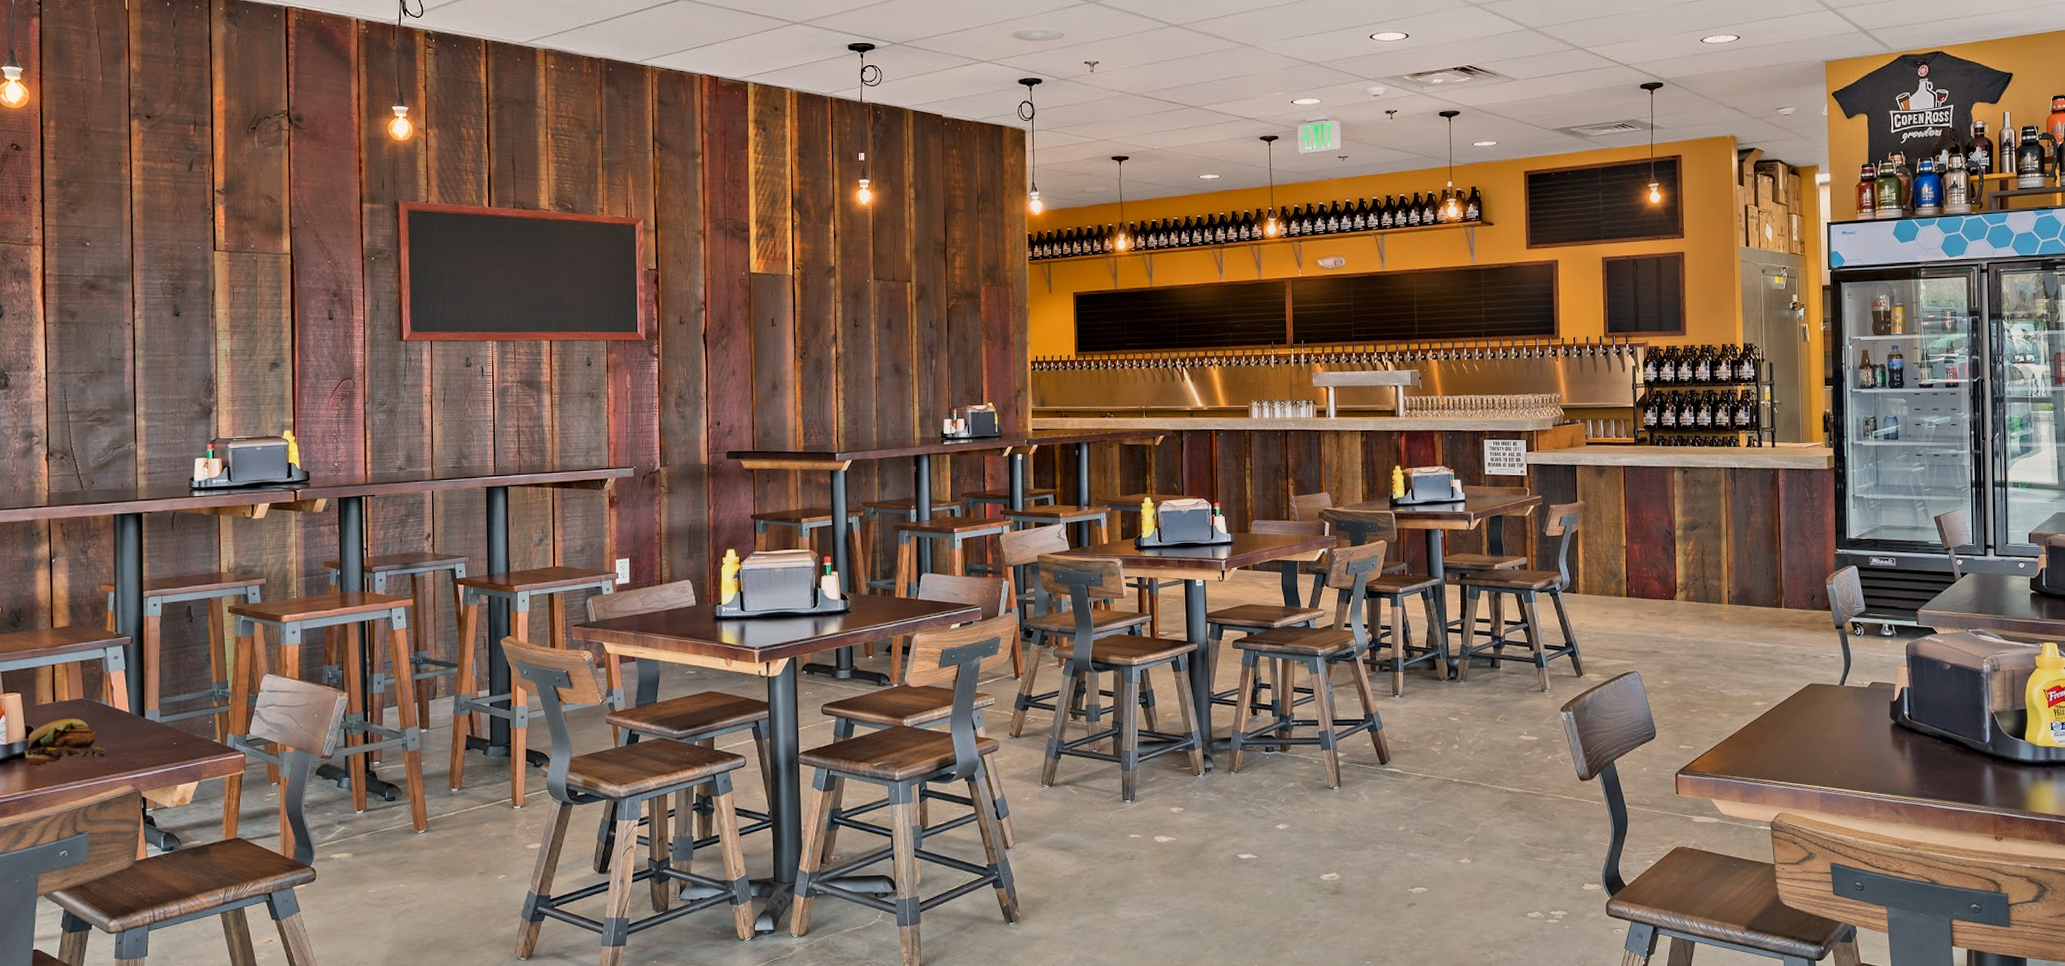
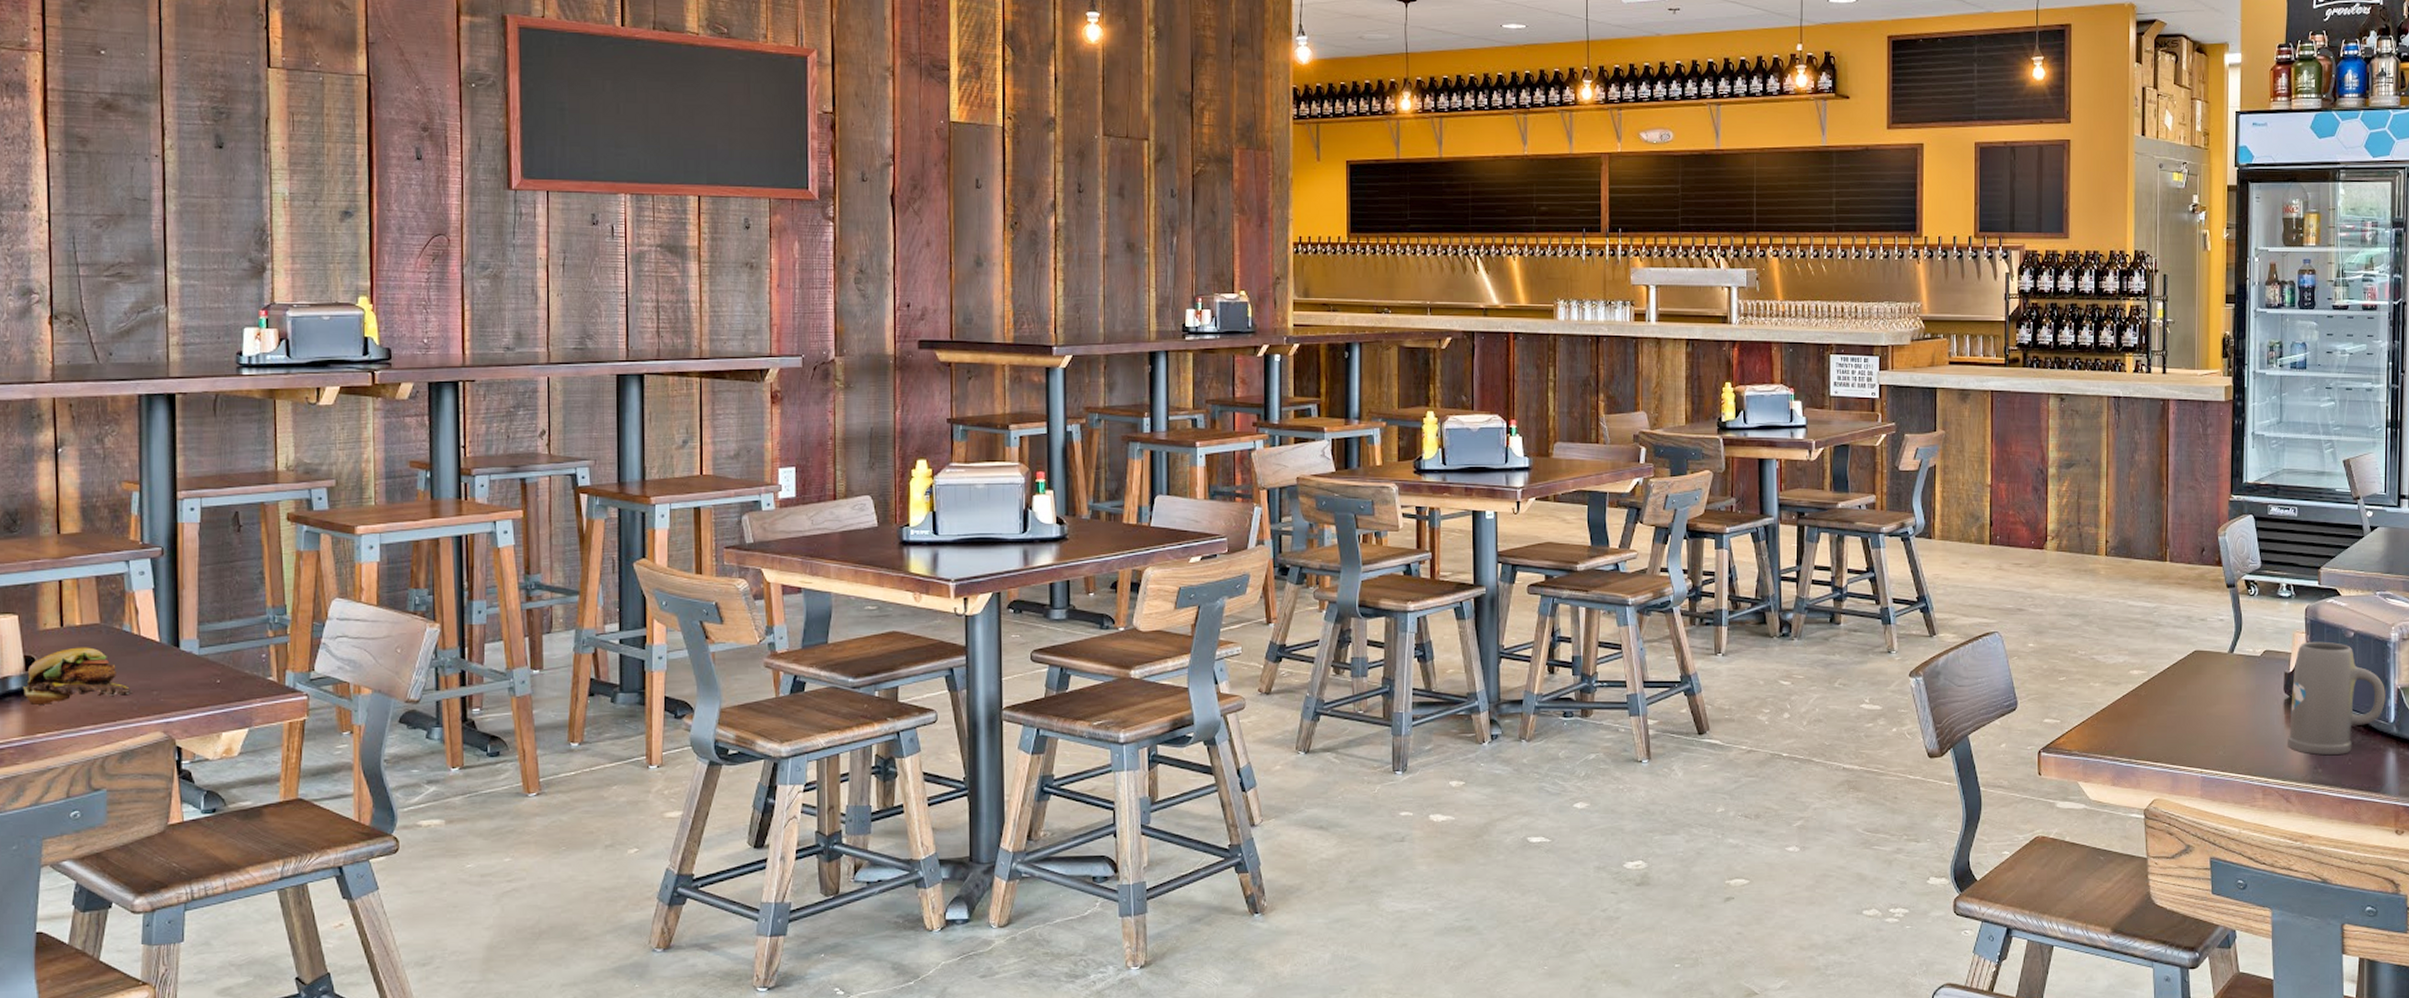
beer mug: none [1894,673,1981,773] -> present [2287,641,2385,756]

